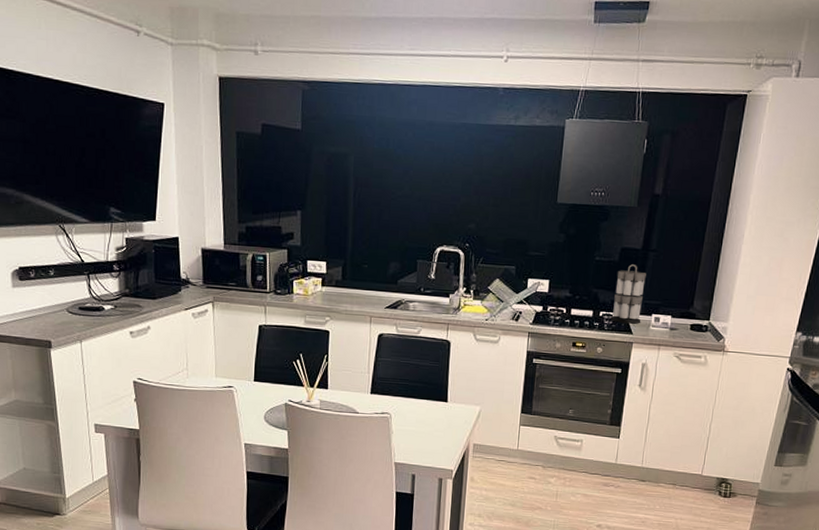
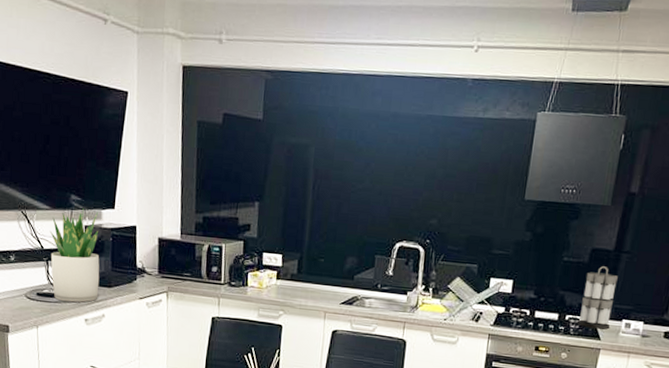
planter: none [89,221,143,316] -> present [49,209,100,303]

